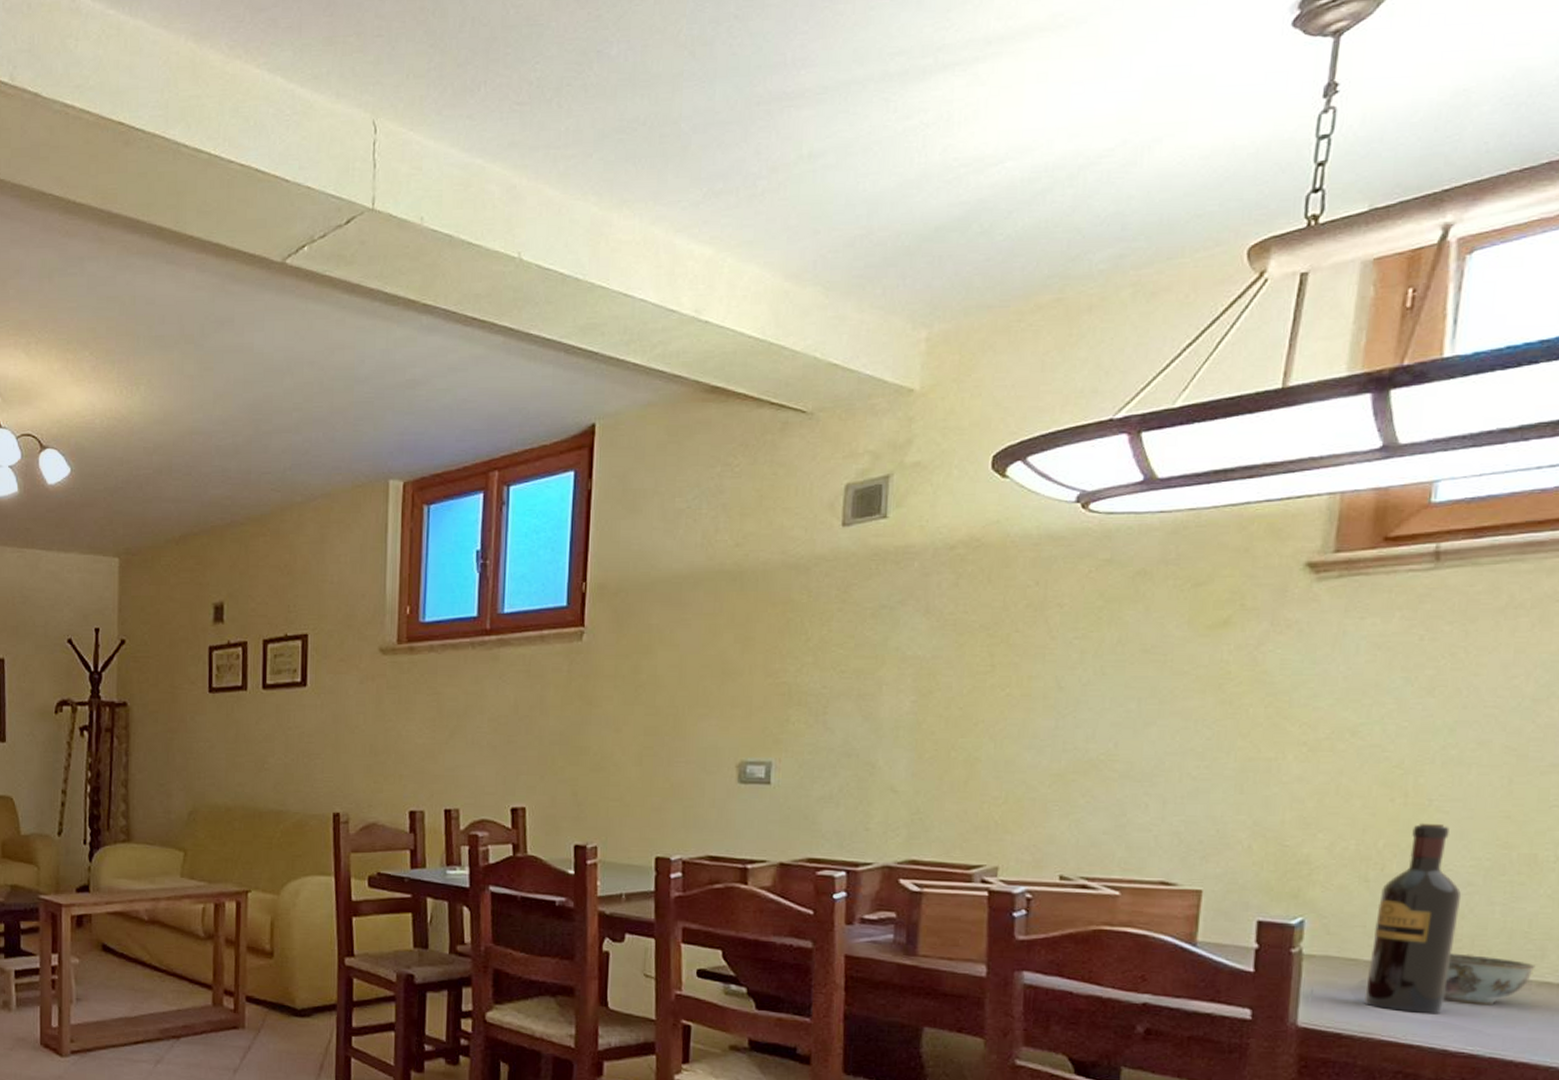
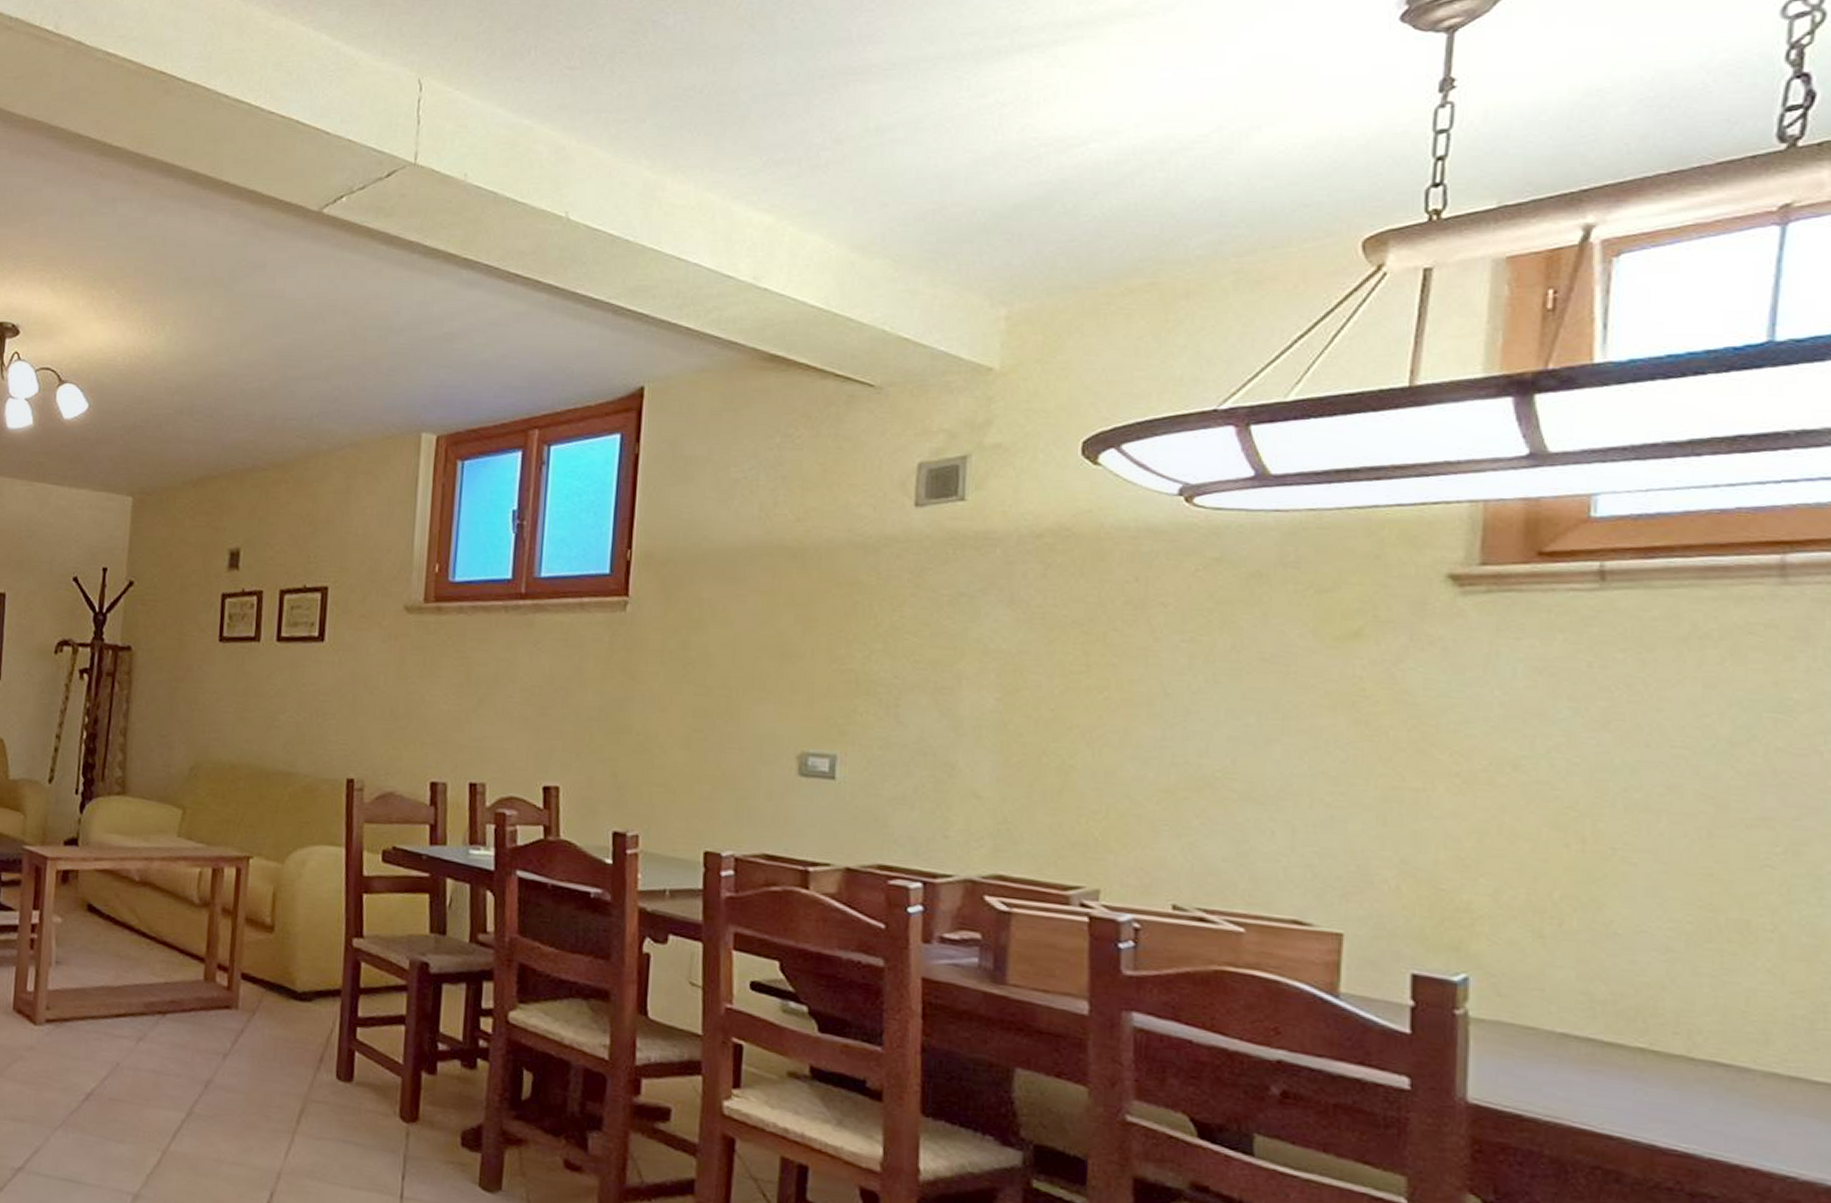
wine bottle: present [1364,823,1462,1014] -> none [1548,874,1660,1101]
bowl: present [1443,953,1536,1007] -> none [1646,1029,1759,1097]

